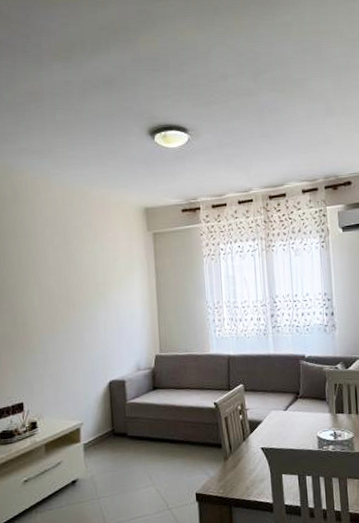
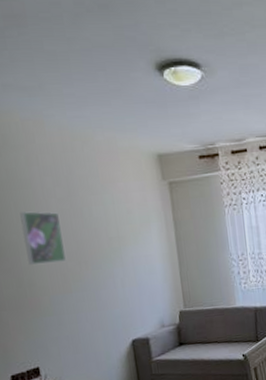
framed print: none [21,257,56,305] -> present [20,211,66,265]

